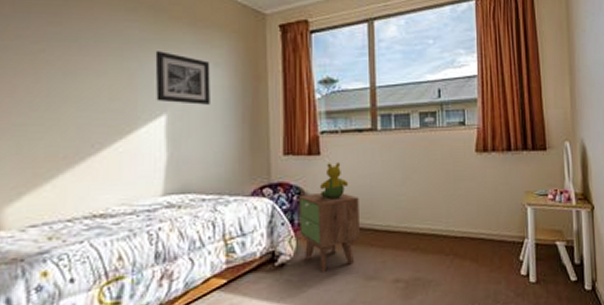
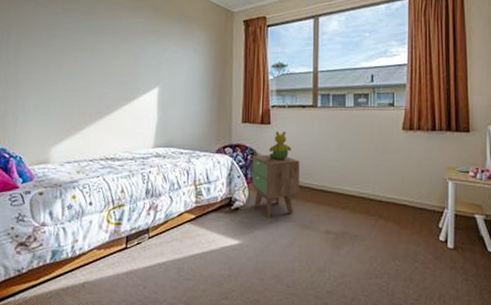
wall art: present [155,51,210,105] -> none [152,40,191,81]

